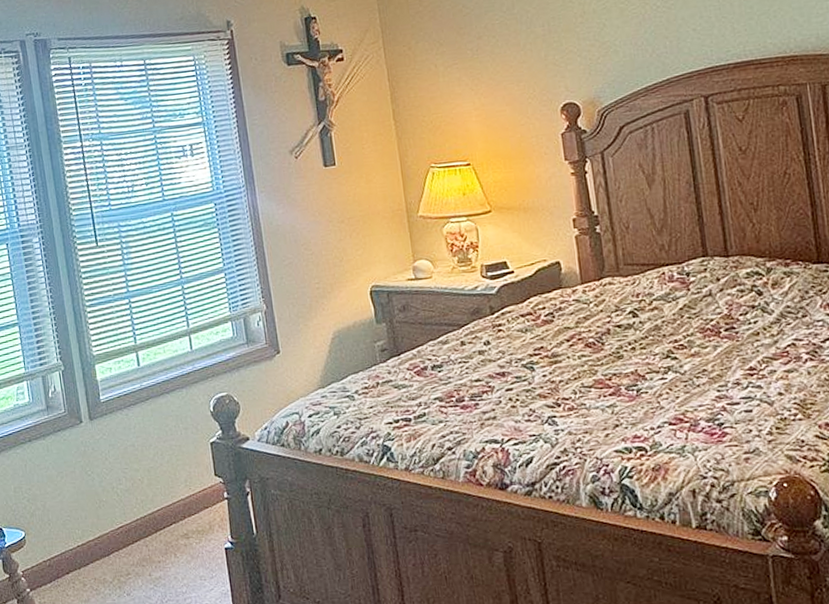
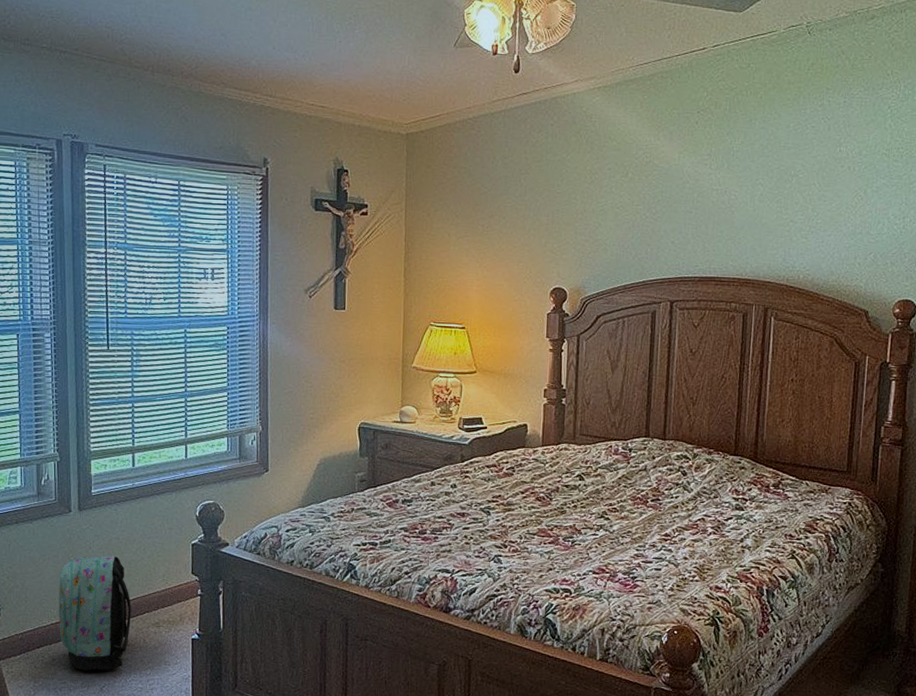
backpack: none [79,465,159,595] -> present [58,556,131,671]

